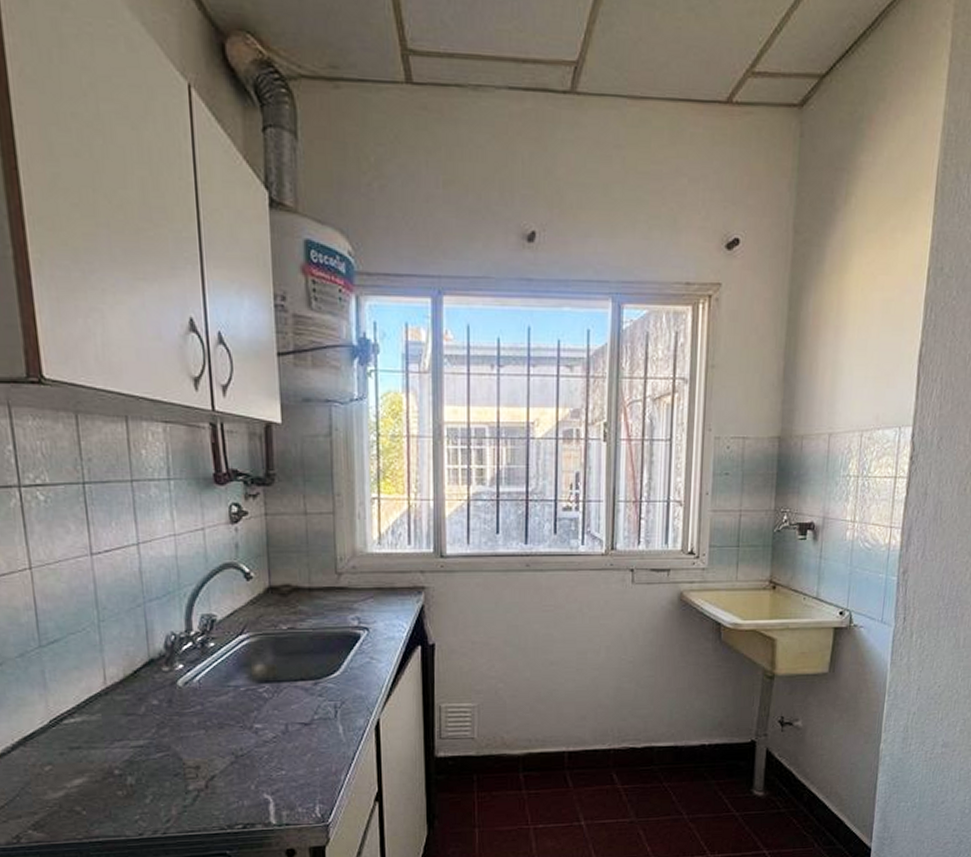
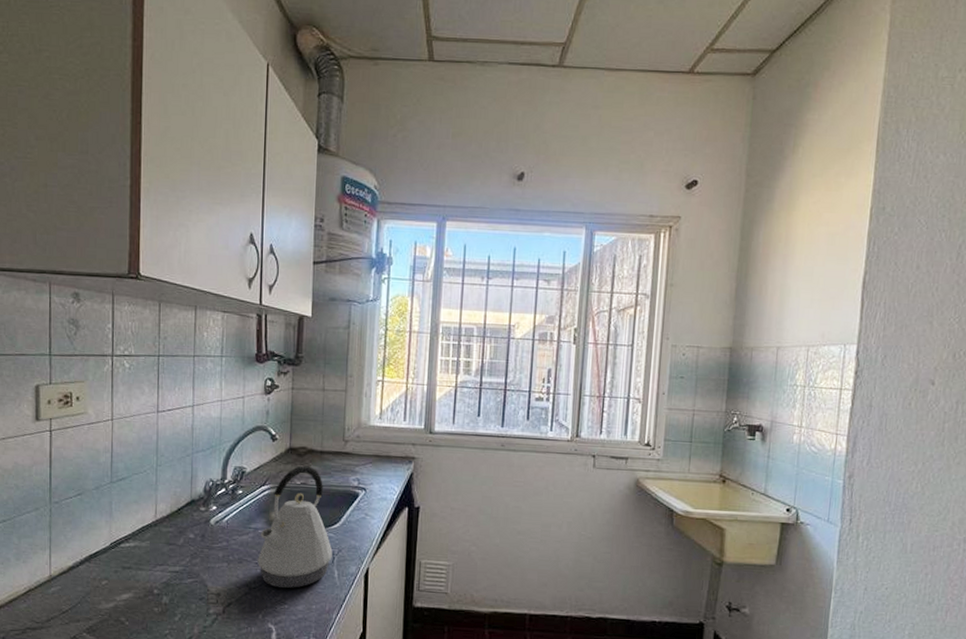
kettle: none [242,606,334,753] -> present [257,465,333,589]

